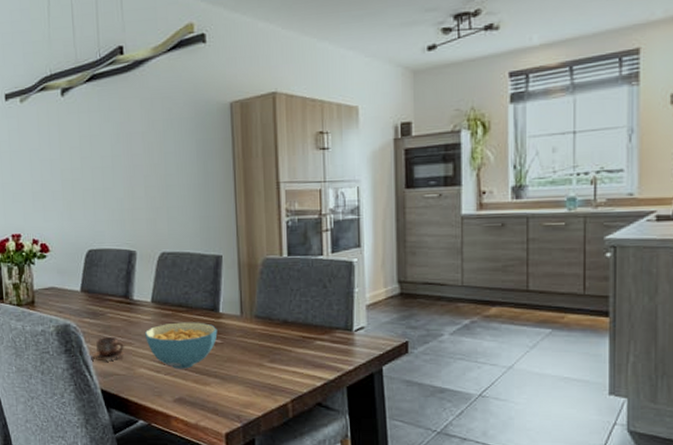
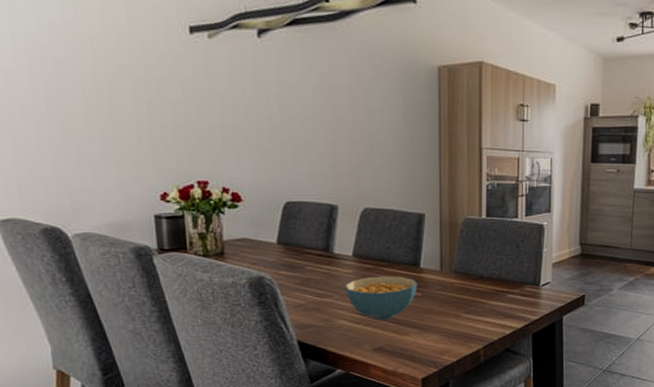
cup: present [92,337,125,362] -> none [288,290,324,314]

